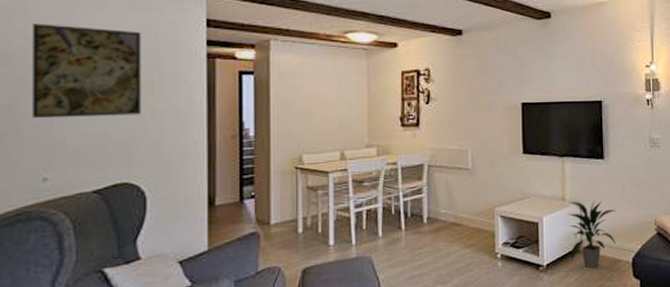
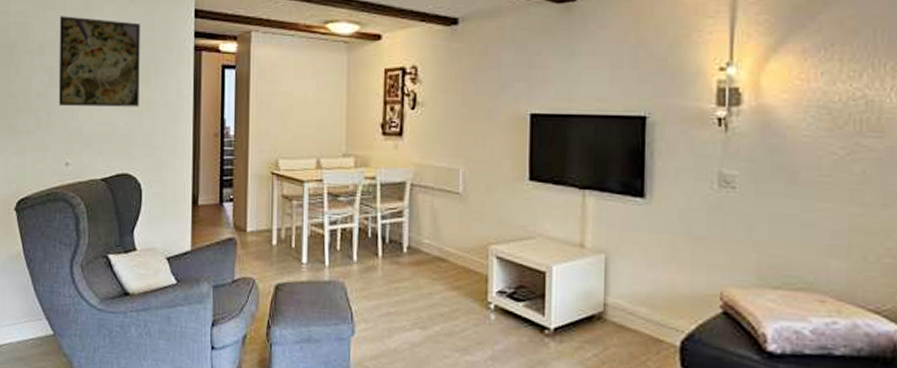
indoor plant: present [568,199,616,269] -> none [587,251,660,345]

